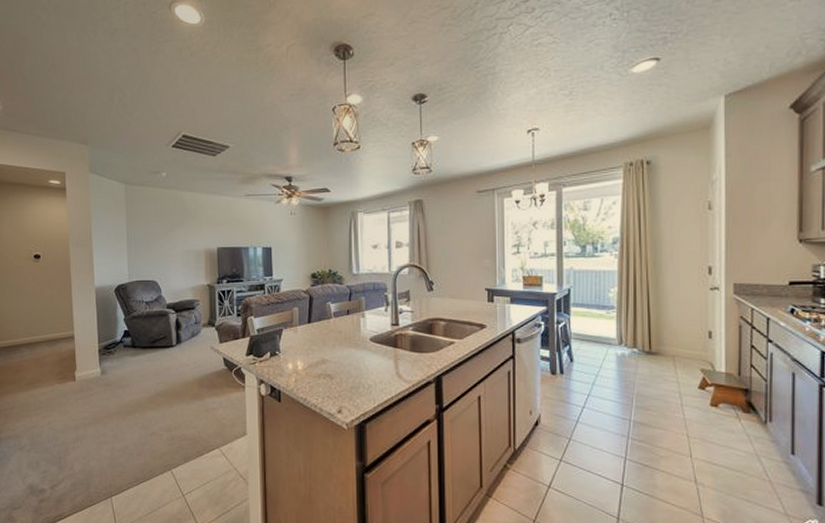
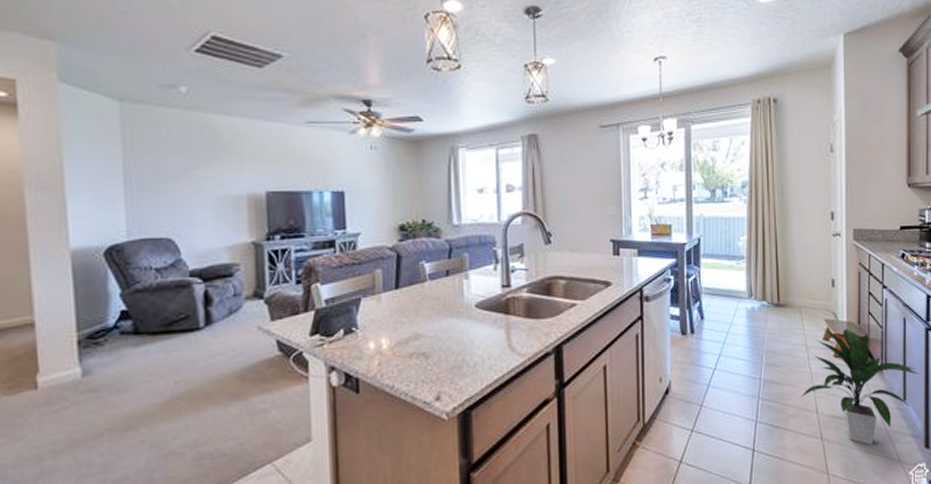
indoor plant: none [673,378,812,494] -> present [801,329,920,445]

